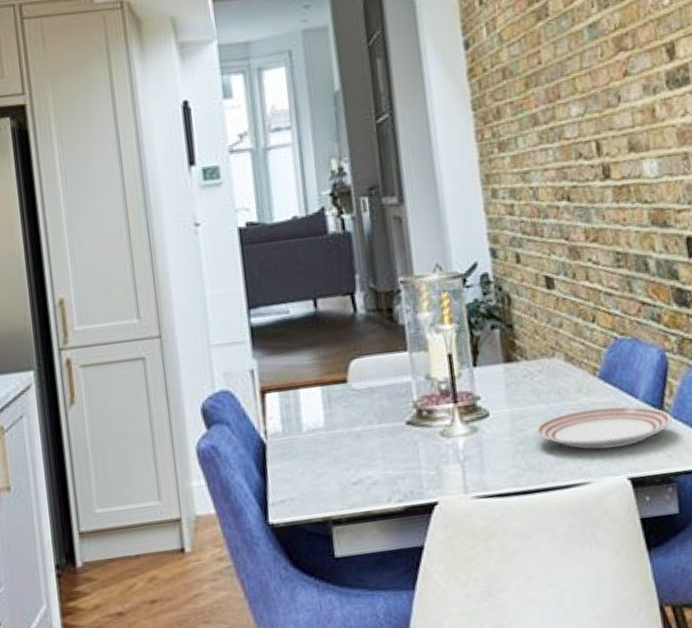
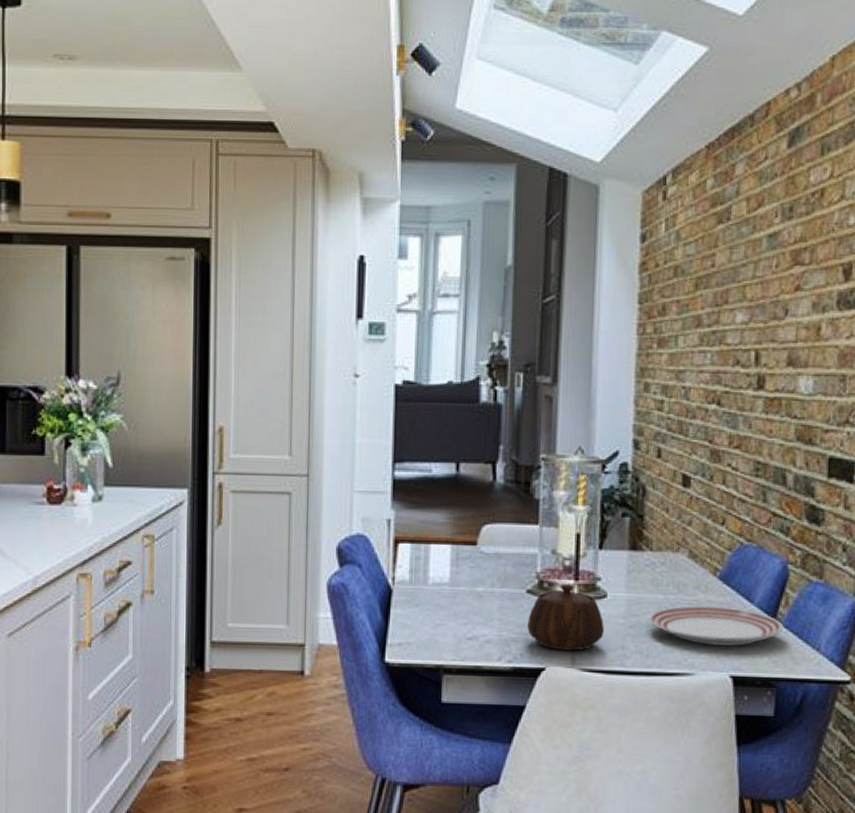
teapot: none [412,409,493,480] -> present [528,584,604,651]

